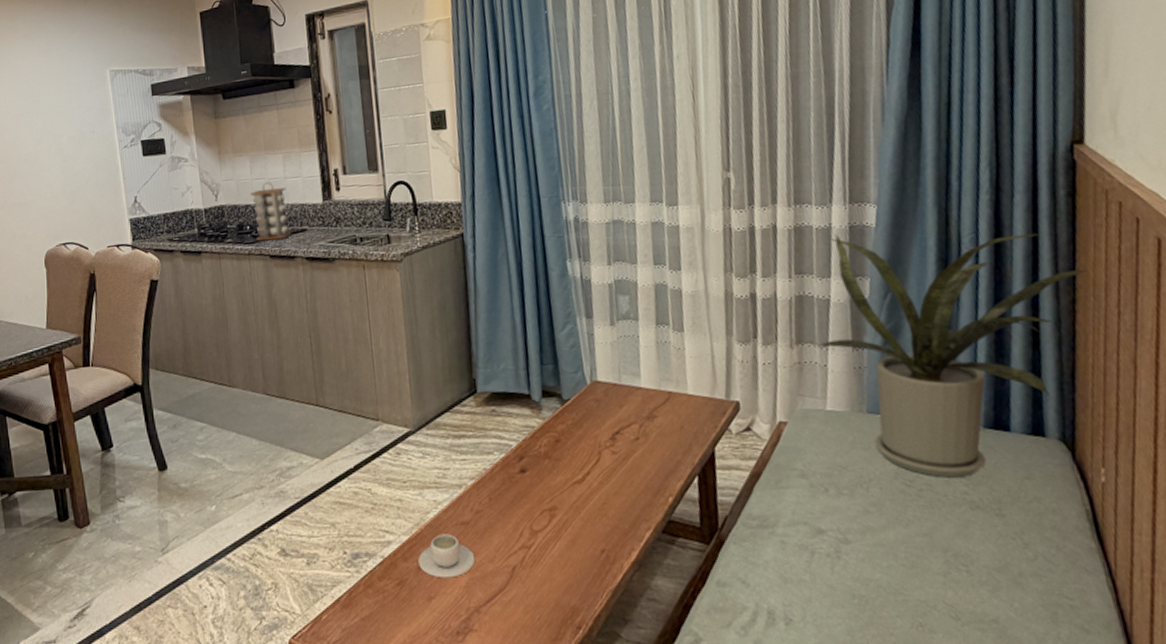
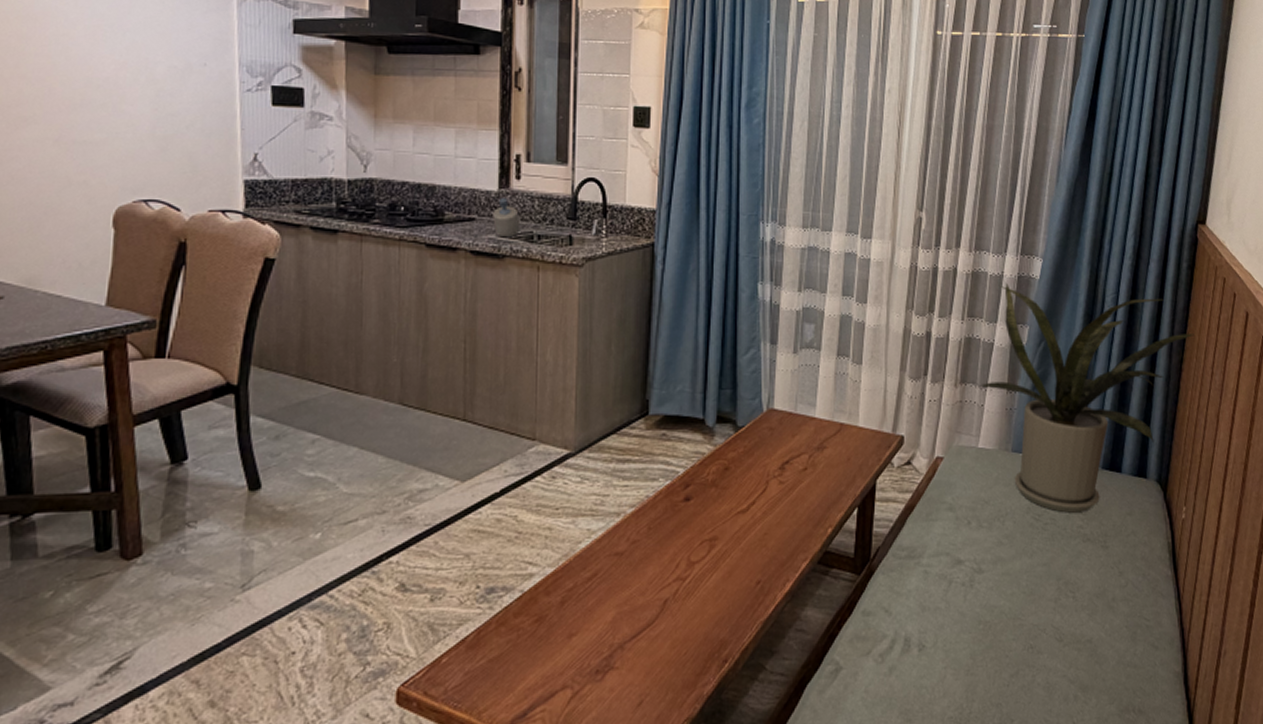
spice rack: present [250,181,291,242] -> none [410,158,456,226]
soap dispenser: none [320,208,345,243] -> present [493,198,521,238]
teacup: present [418,534,476,579] -> none [562,565,626,614]

